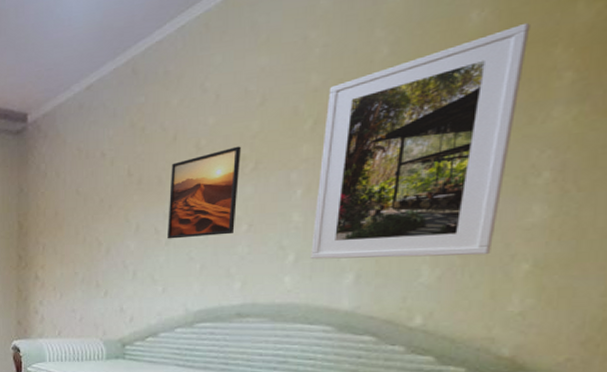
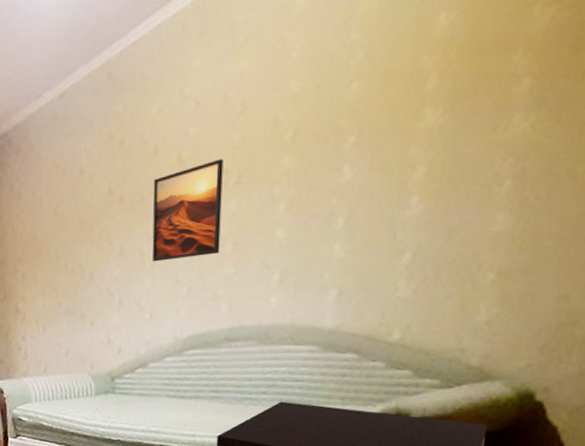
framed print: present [311,22,531,260] -> none [295,26,493,278]

